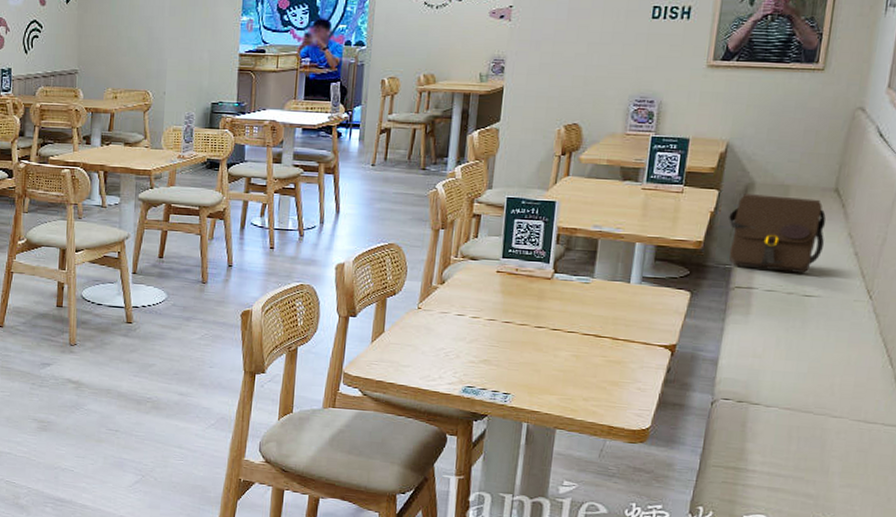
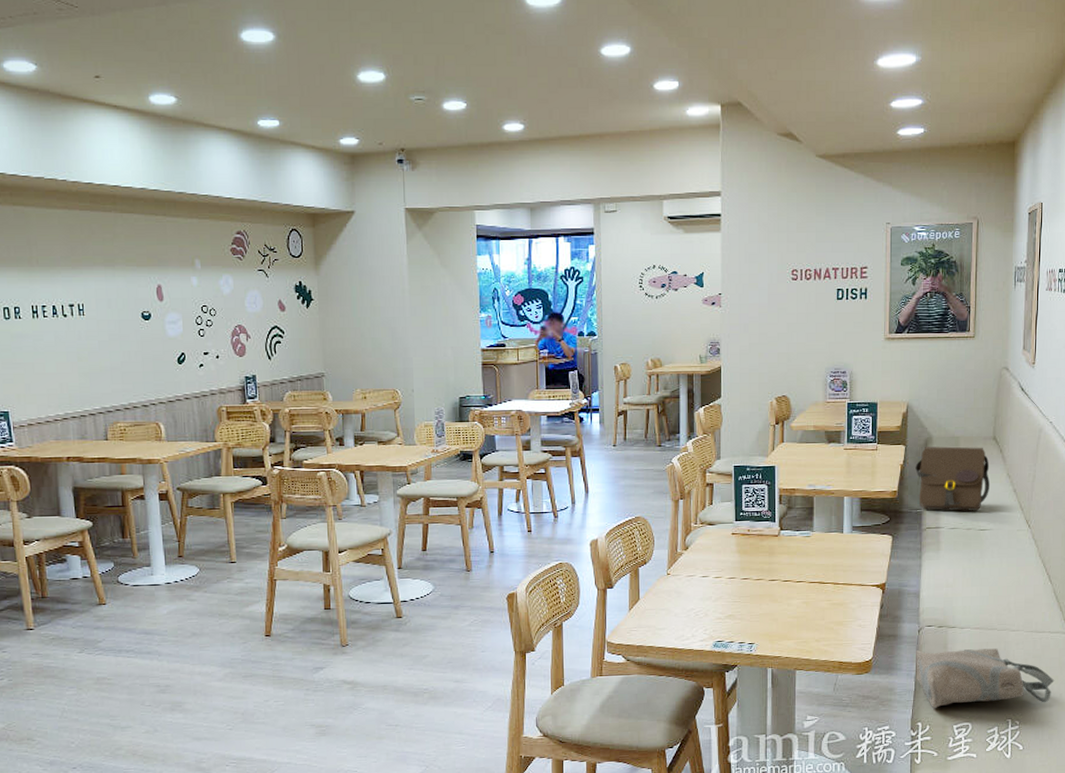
tote bag: none [702,425,883,506] -> present [916,648,1055,708]

